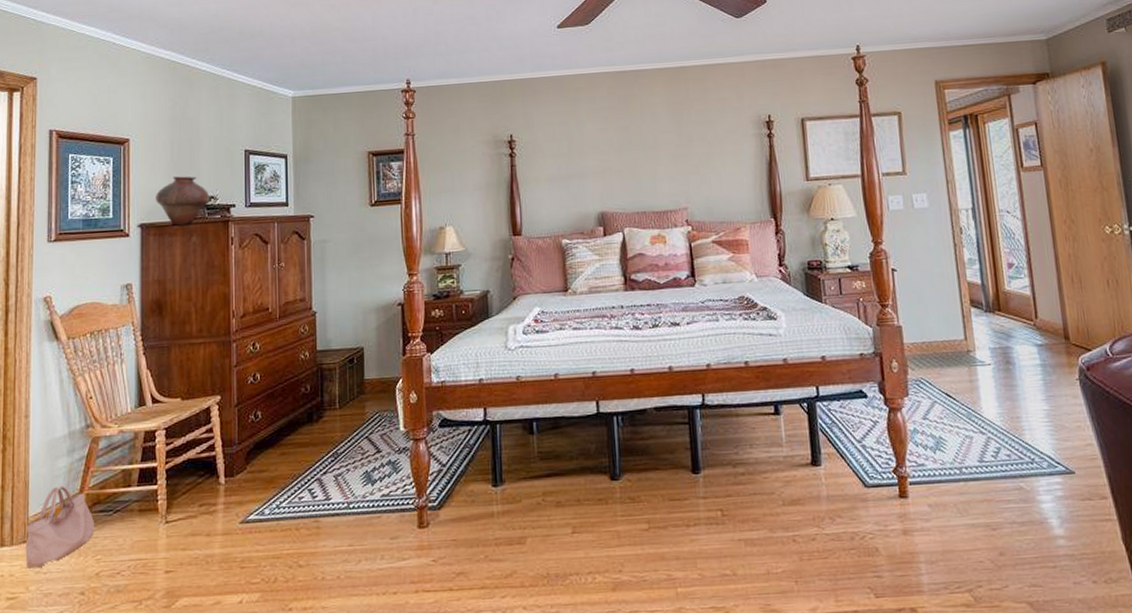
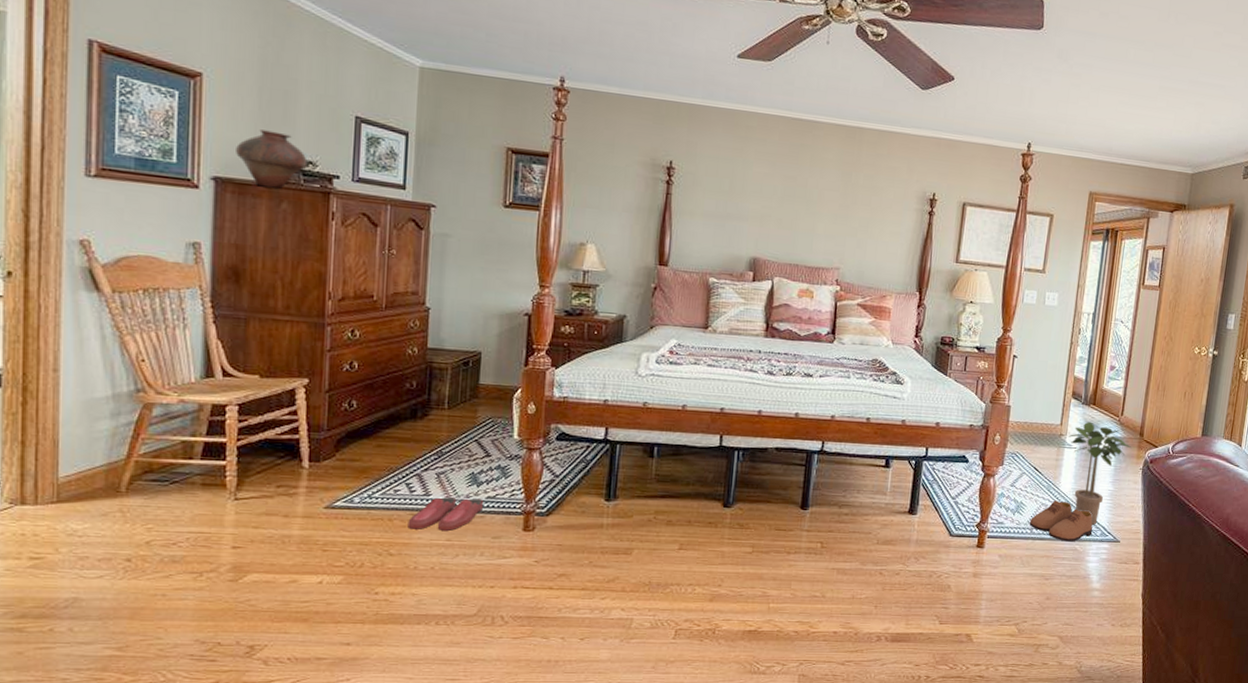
handbag: present [25,485,95,569] -> none [54,449,146,530]
slippers: none [313,498,379,537] -> present [407,496,483,531]
shoe: none [955,430,1037,480] -> present [1029,500,1093,542]
potted plant: none [977,331,1058,455] -> present [1068,421,1131,525]

